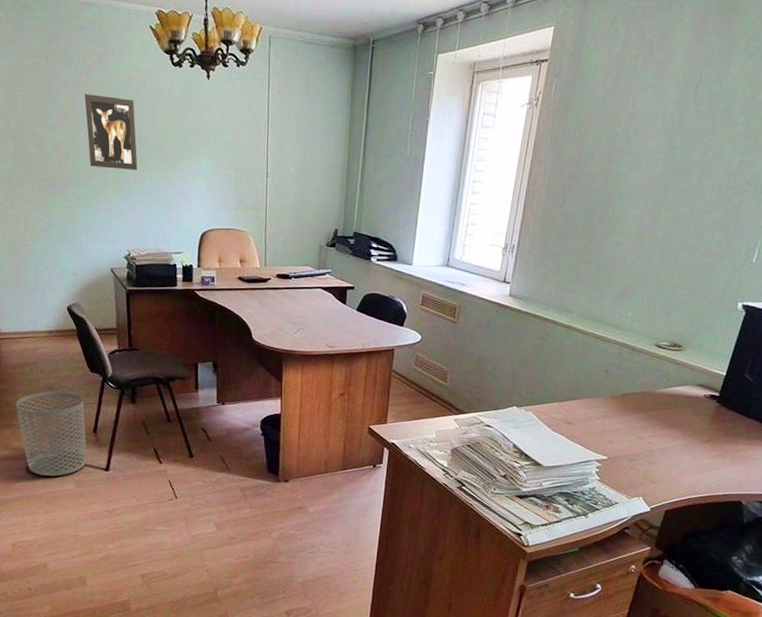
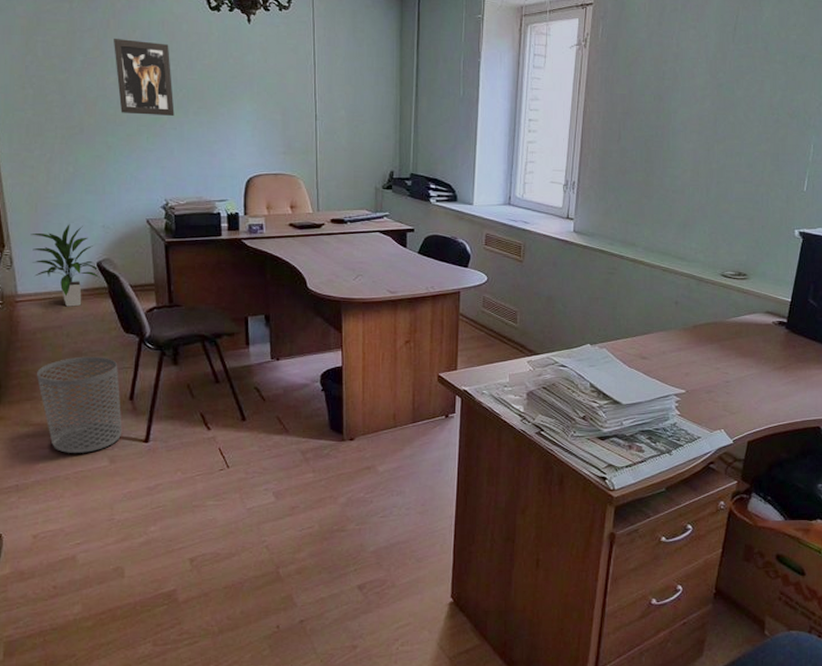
indoor plant: none [11,269,70,346] -> present [30,223,100,307]

